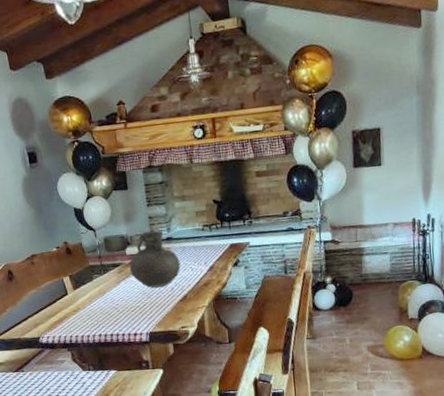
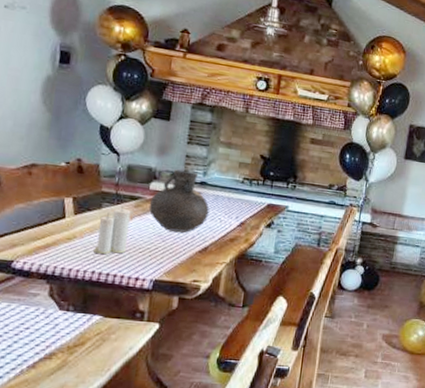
candle: none [94,275,121,319] -> present [92,206,131,254]

